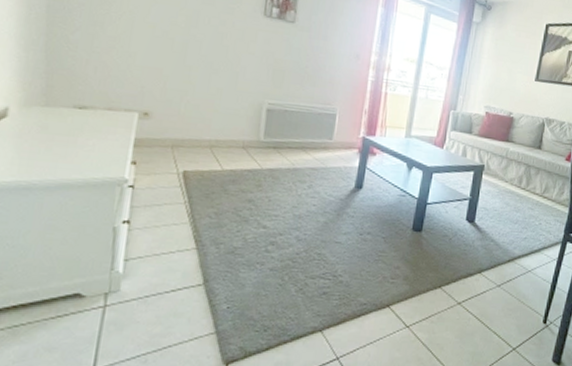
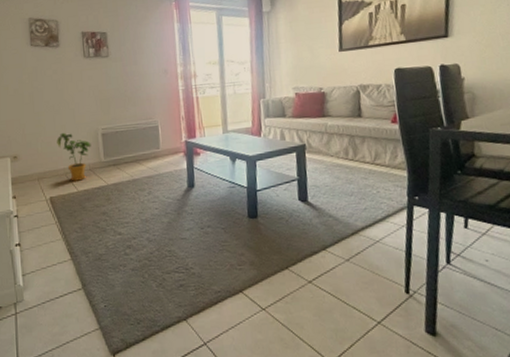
house plant: none [207,97,252,158] -> present [57,132,91,181]

